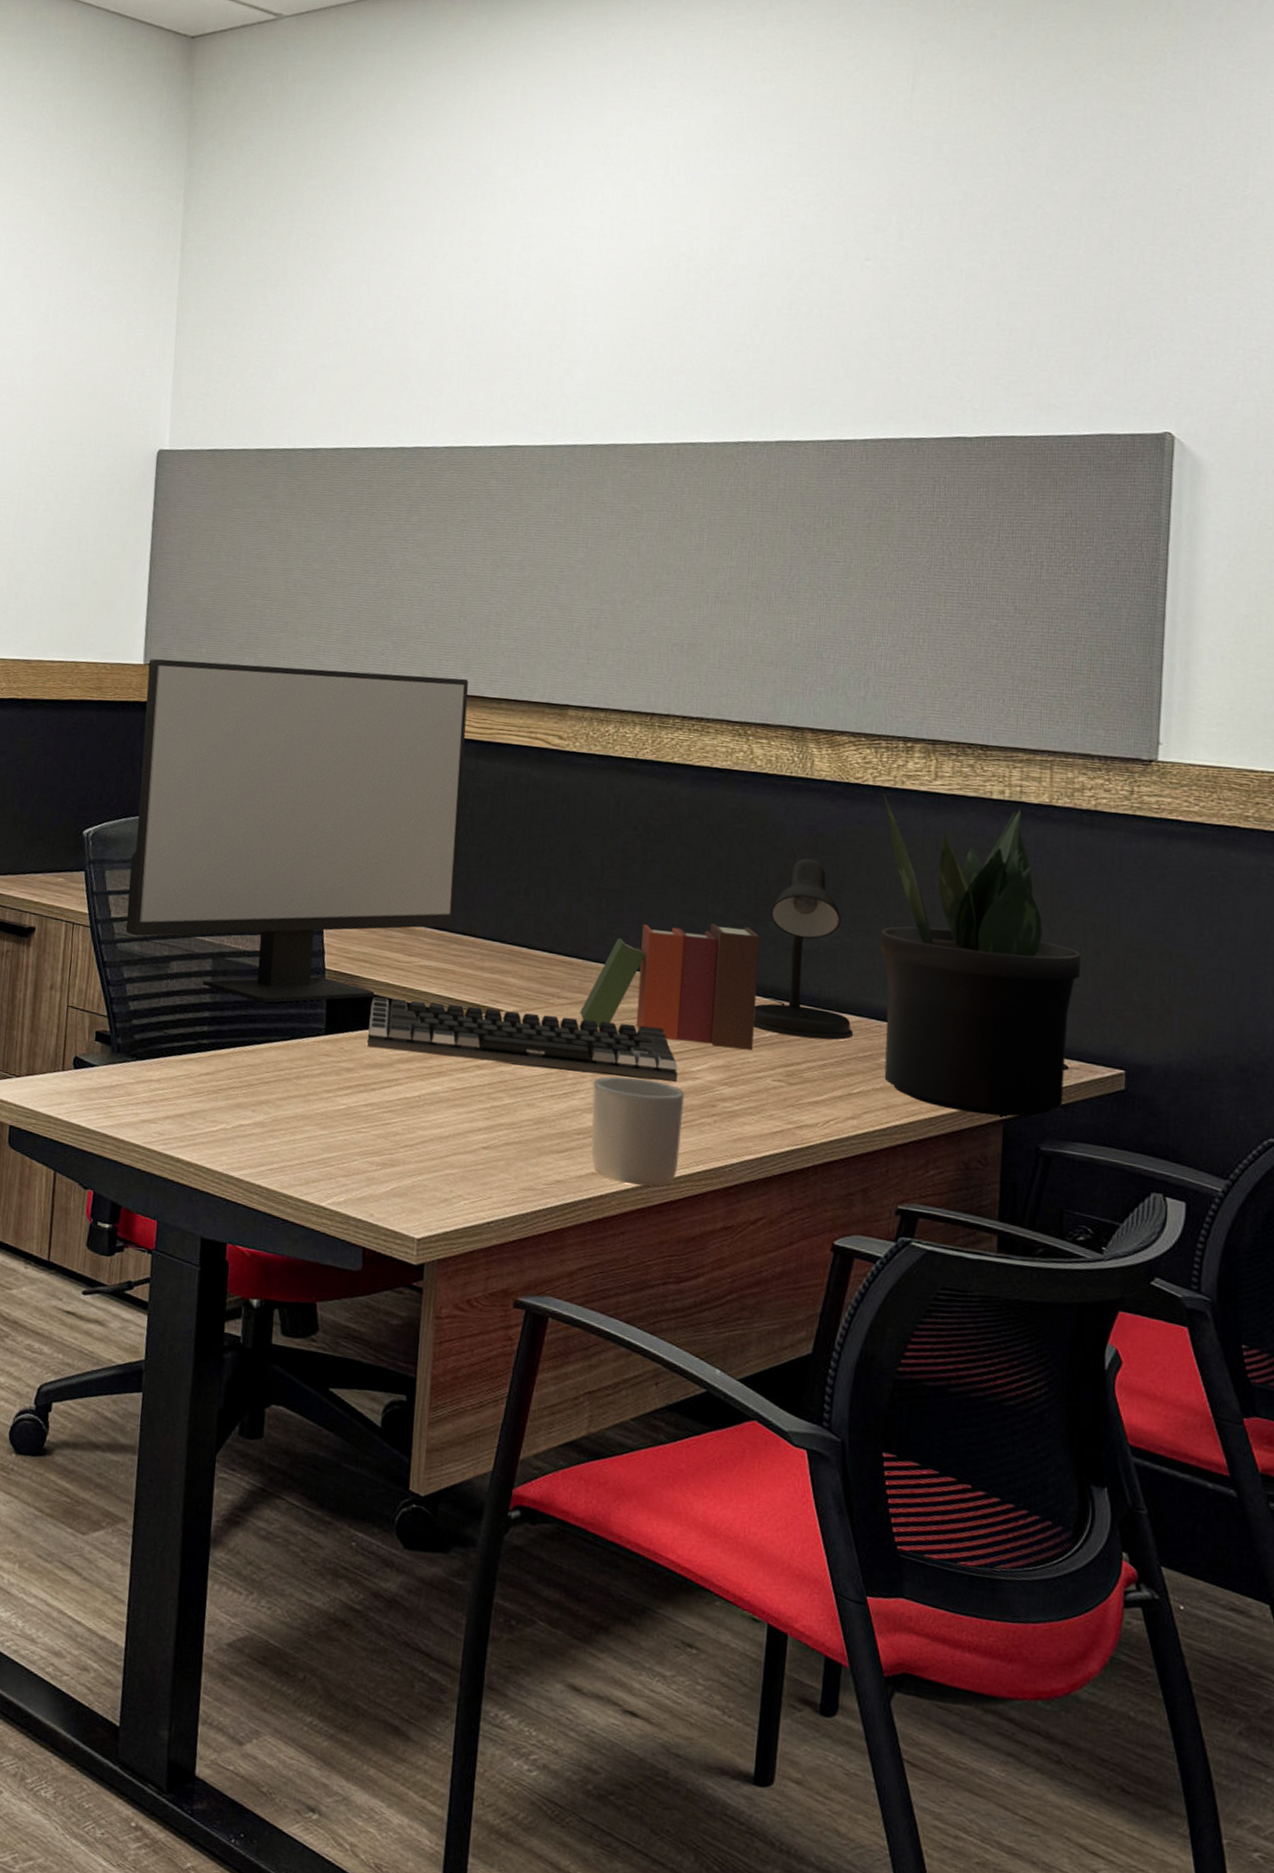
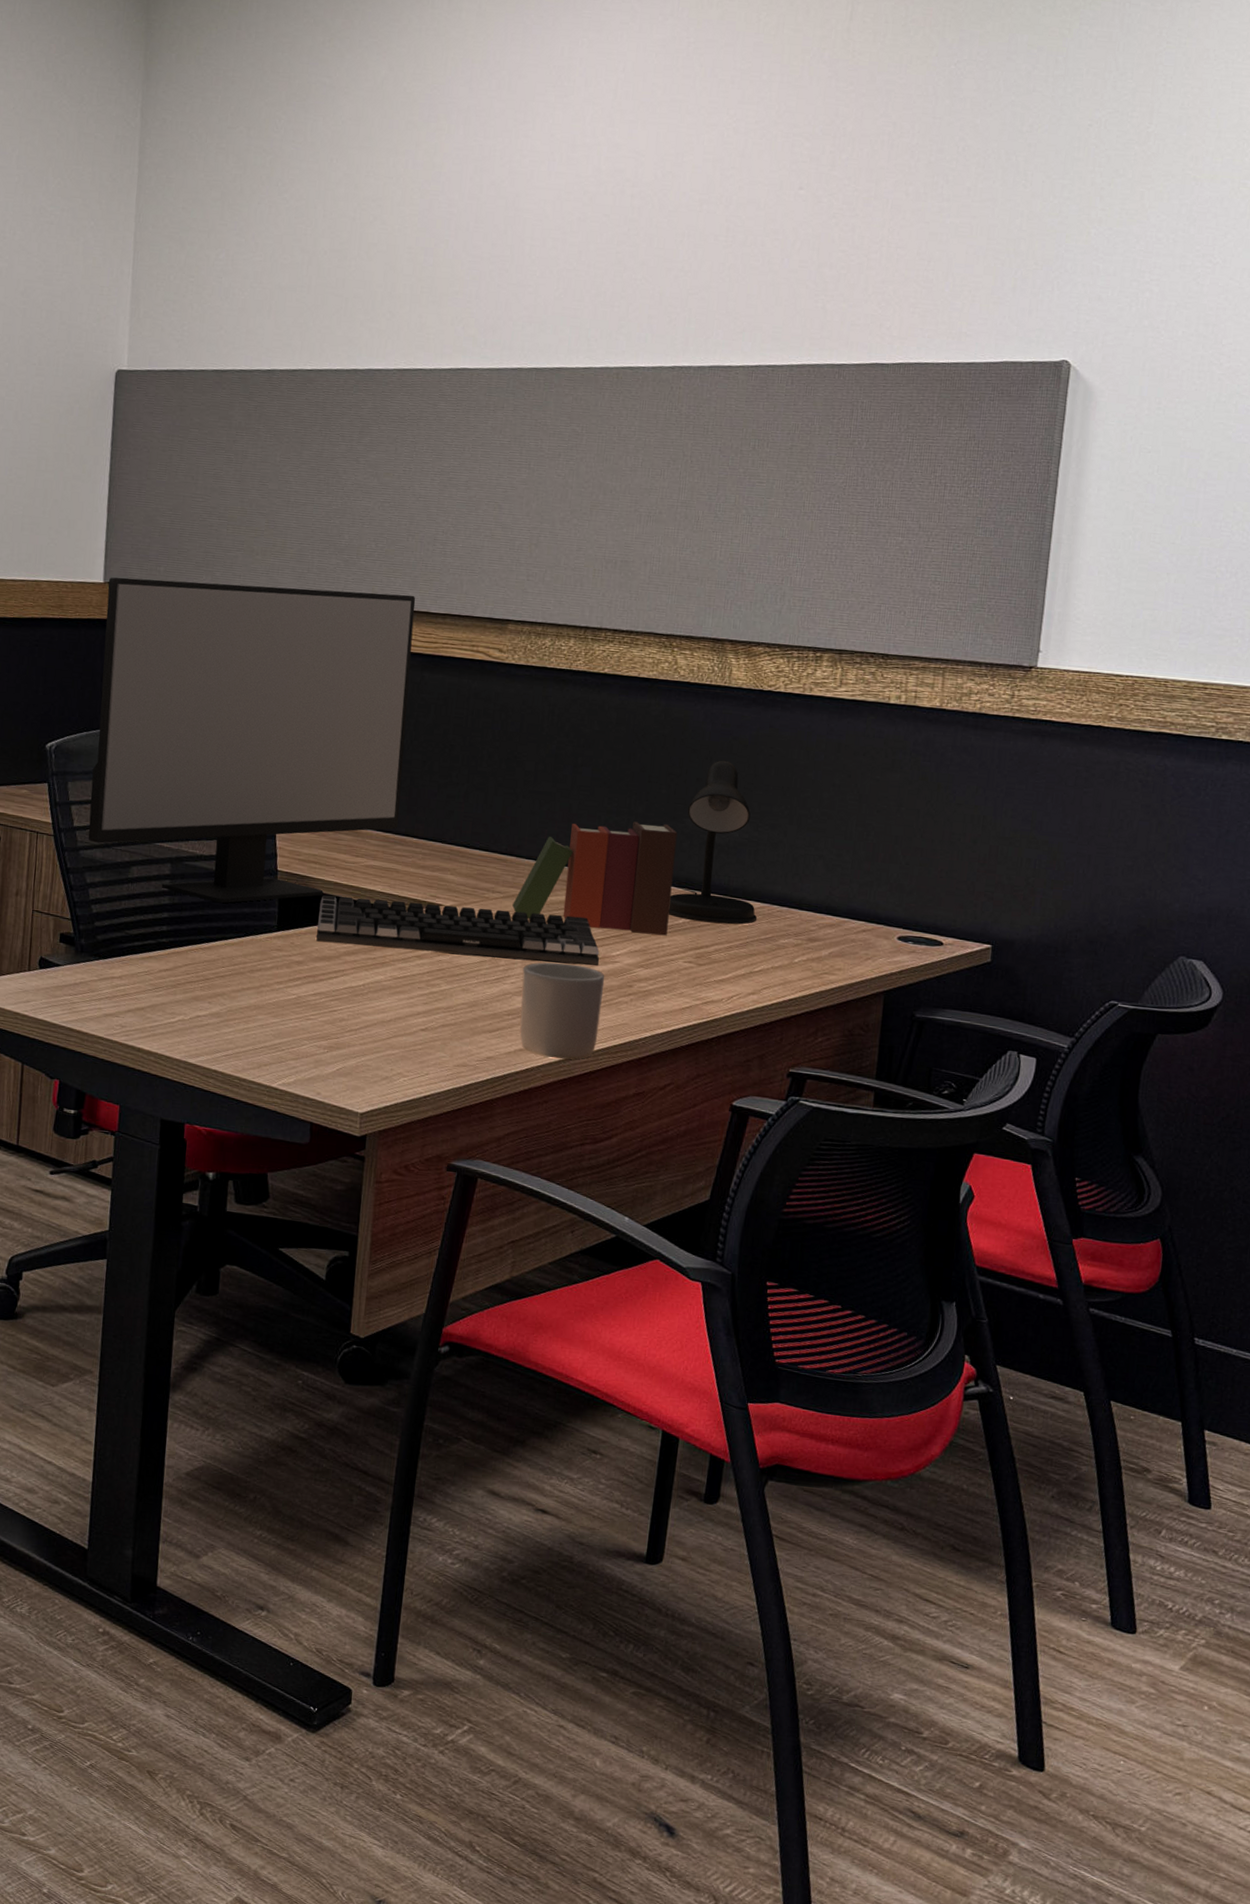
planter: present [879,794,1082,1117] -> none [782,700,960,989]

